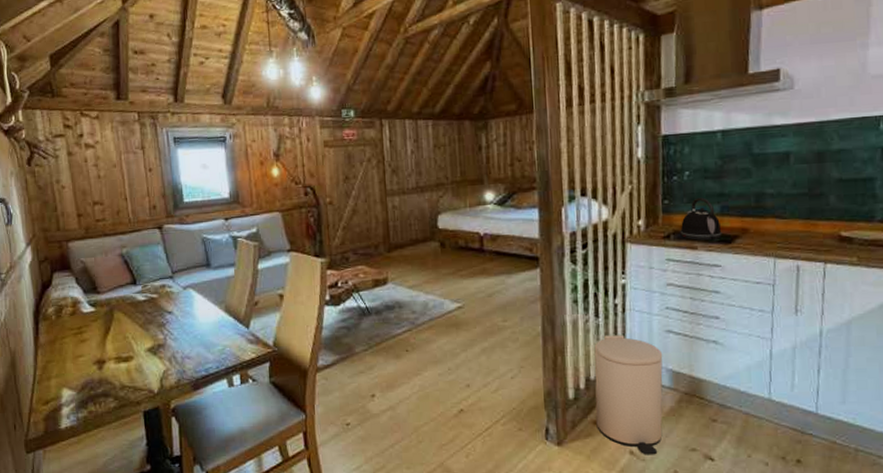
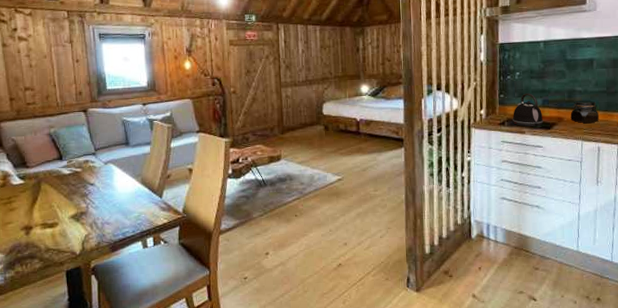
pedal bin: present [594,335,663,455] -> none [446,201,499,298]
jar: none [758,205,799,236] -> present [570,100,600,124]

